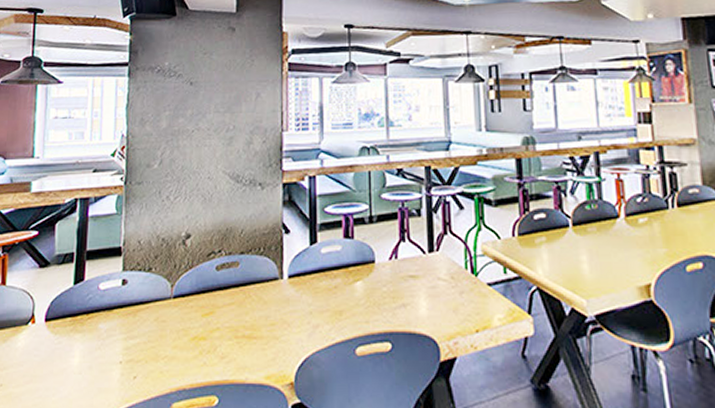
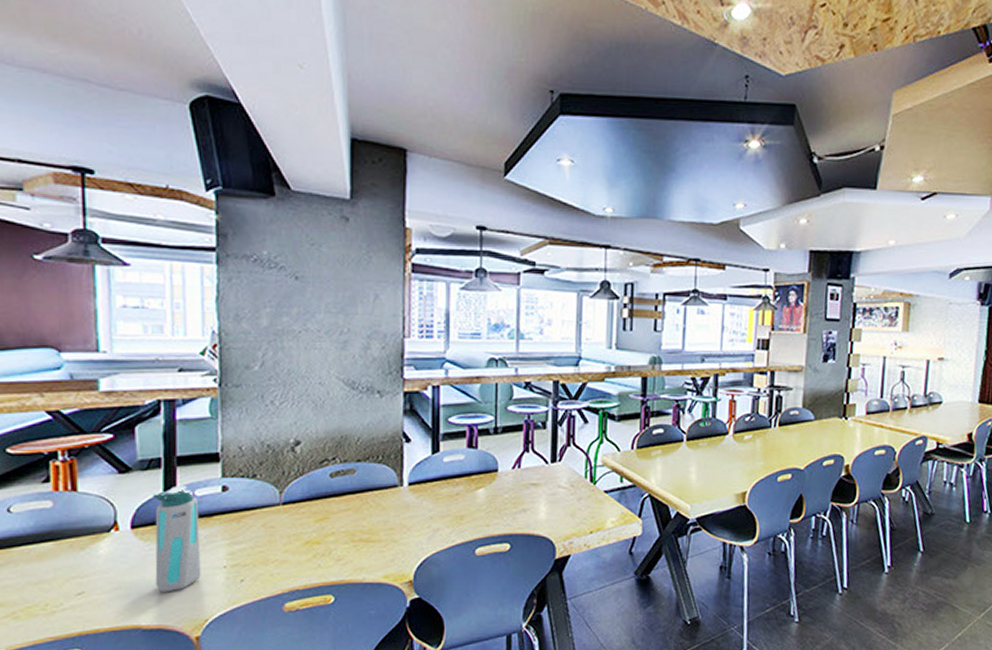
water bottle: none [61,279,102,388] -> present [152,485,201,592]

